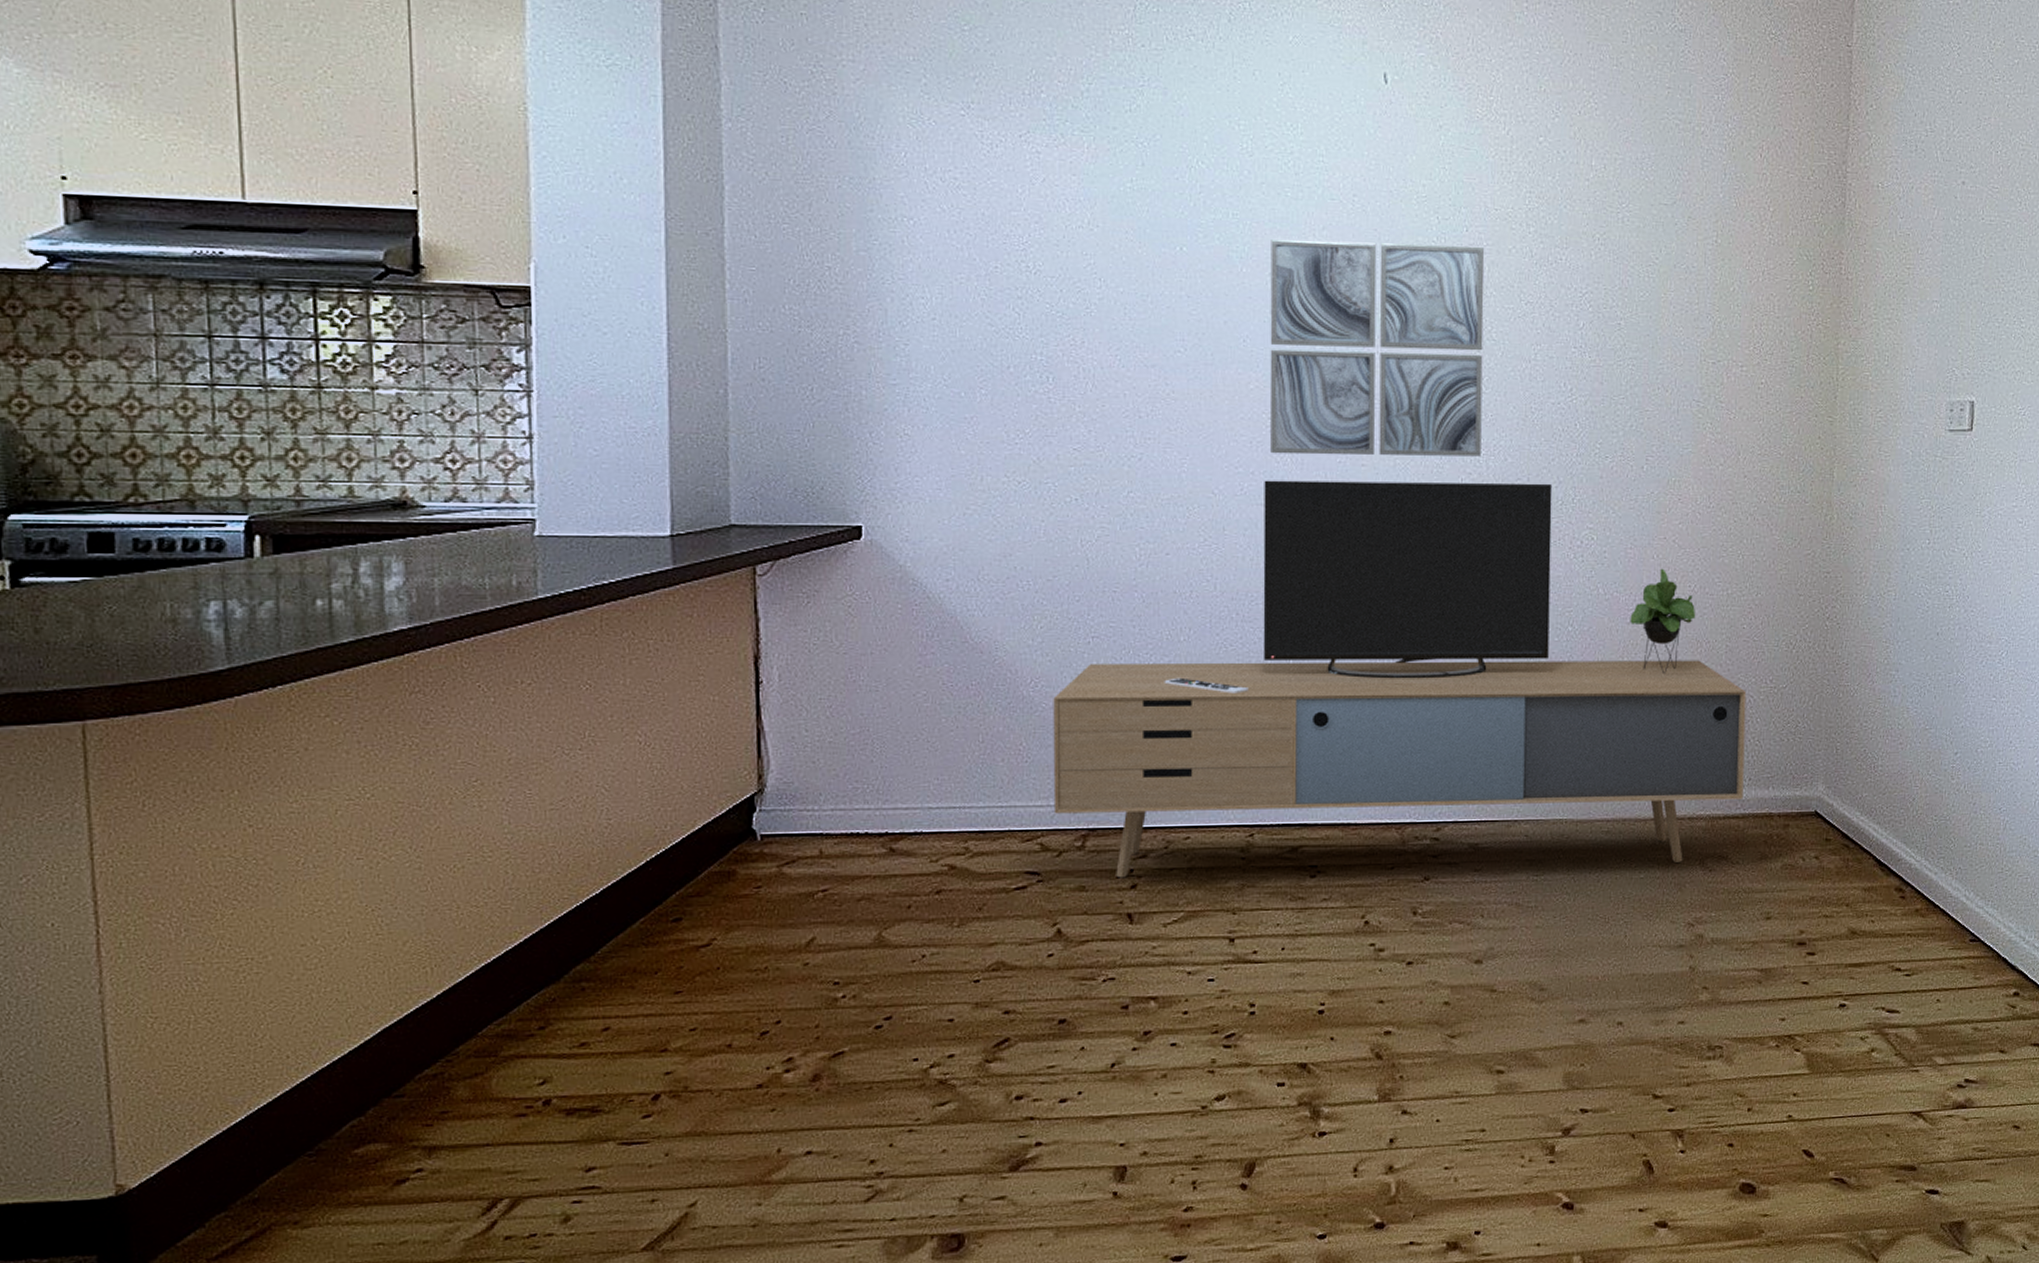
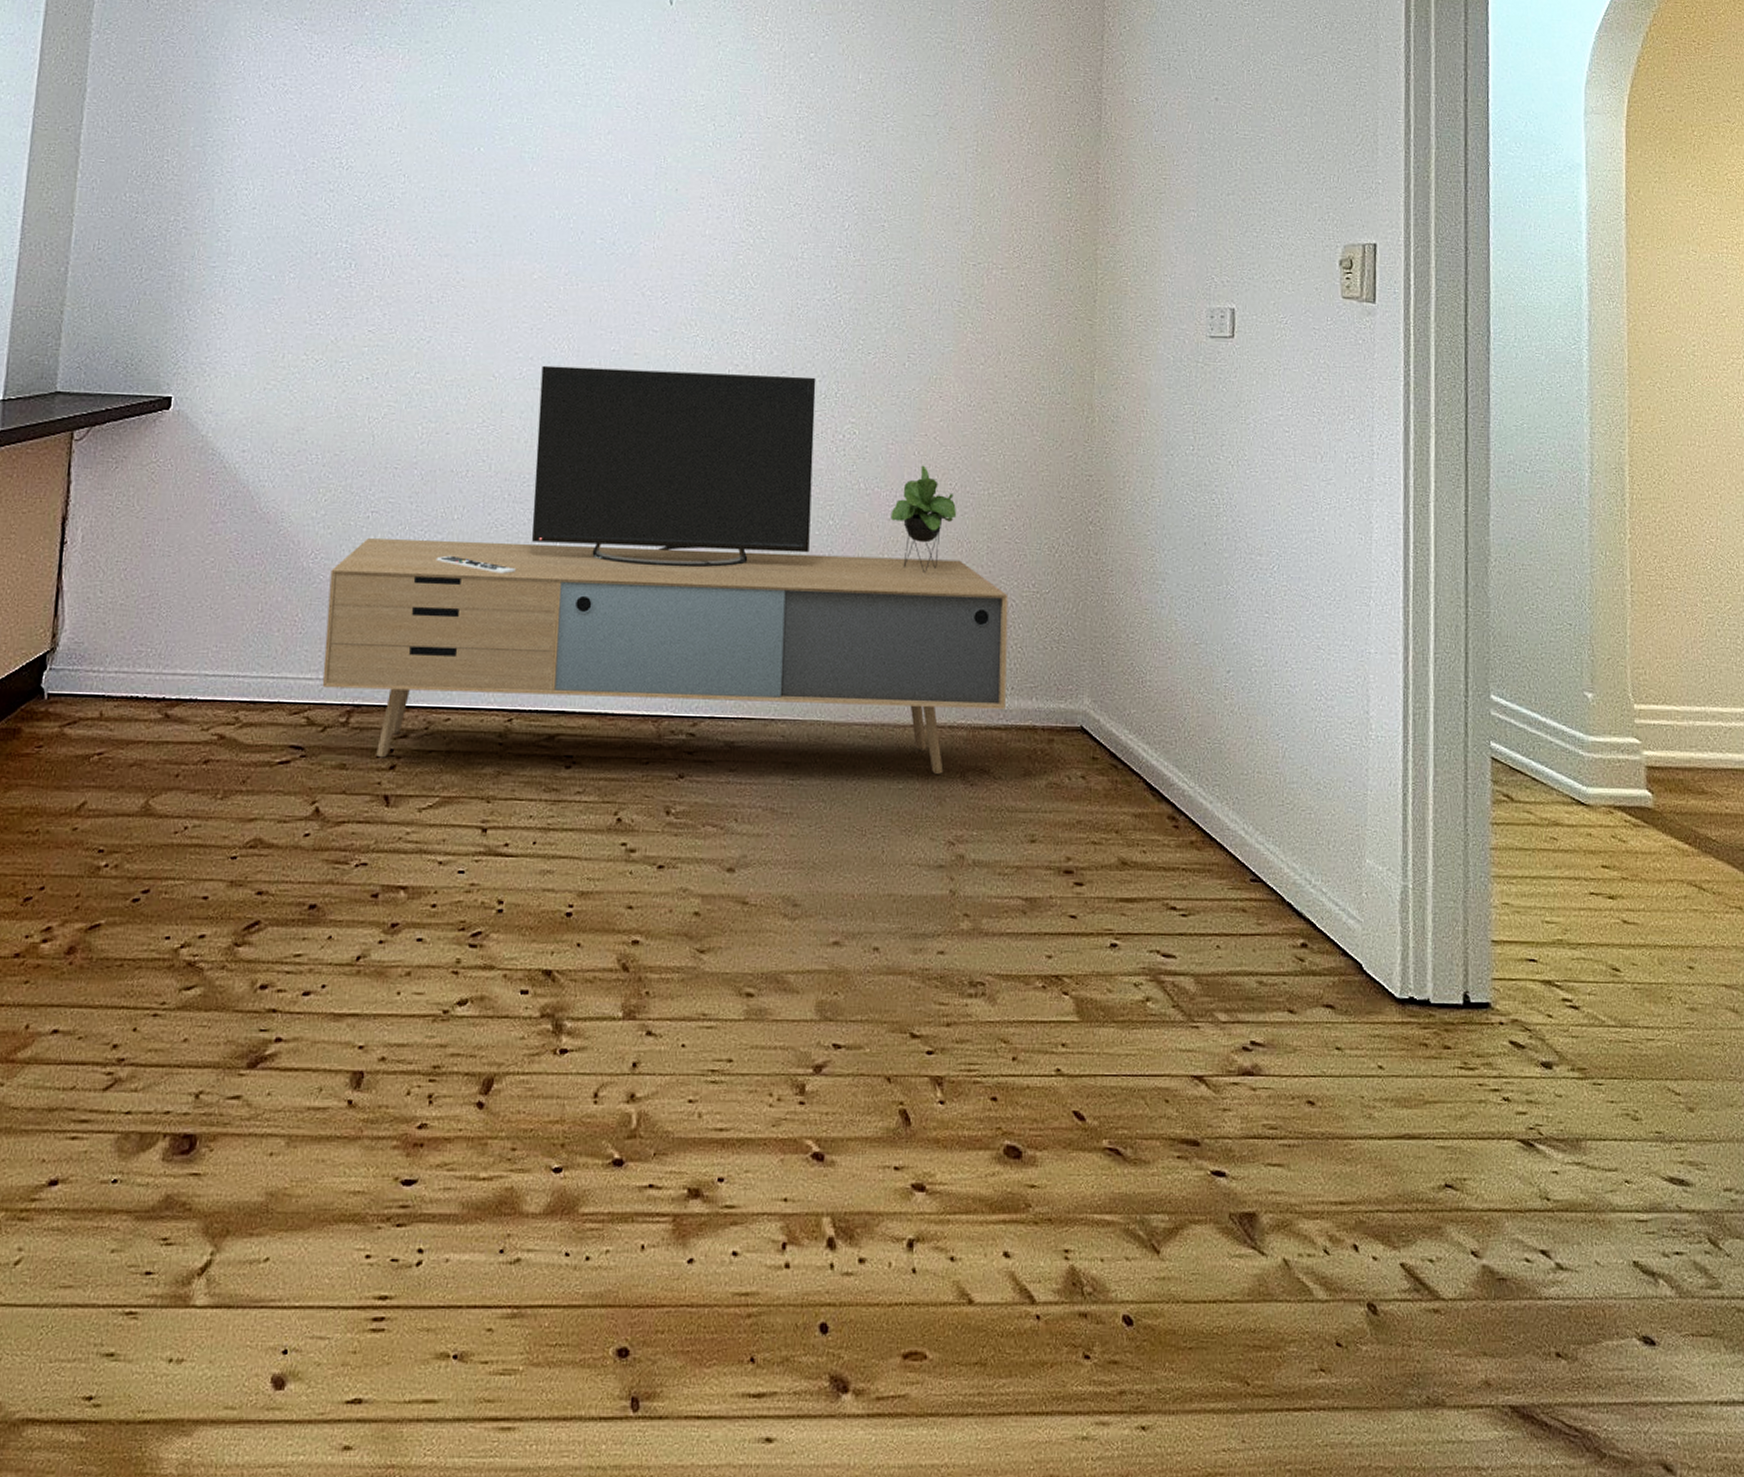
wall art: present [1269,238,1485,457] -> none [549,141,757,349]

